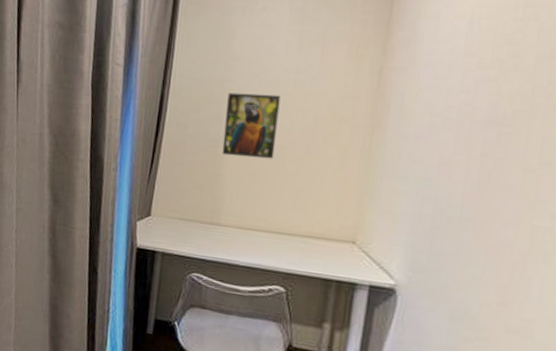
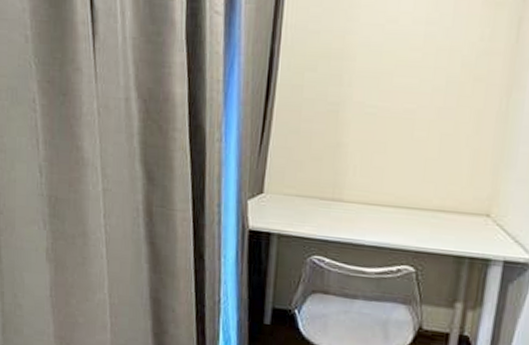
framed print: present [222,92,281,159] -> none [343,47,409,125]

